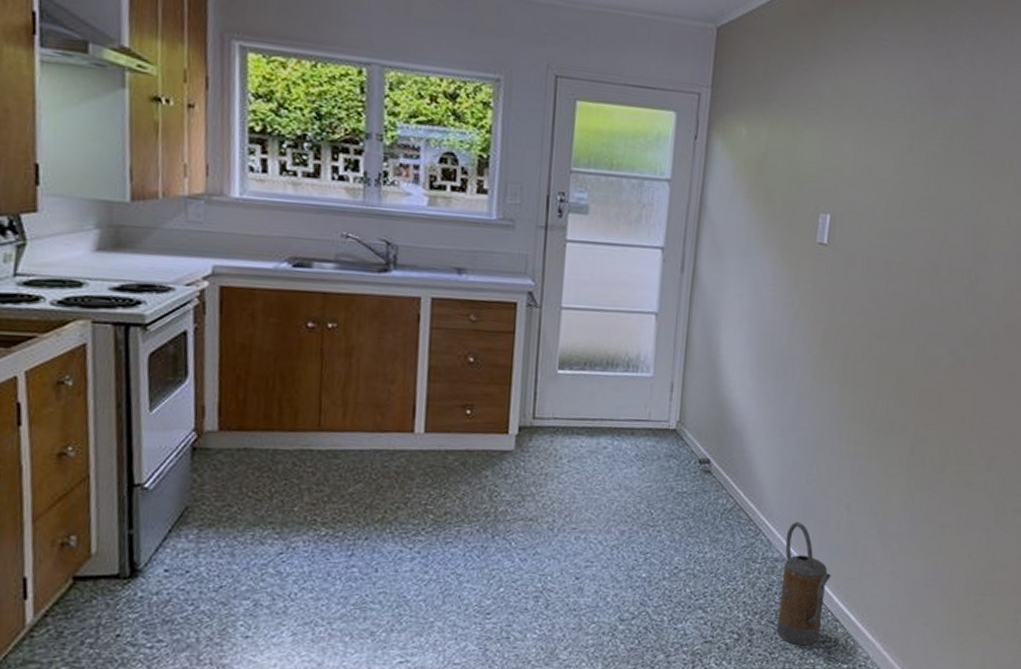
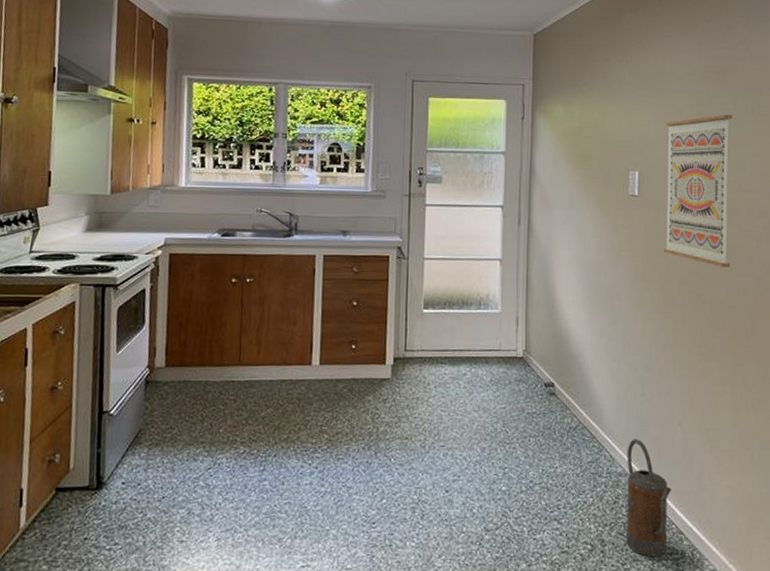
wall art: none [849,150,947,334] -> present [663,114,733,267]

